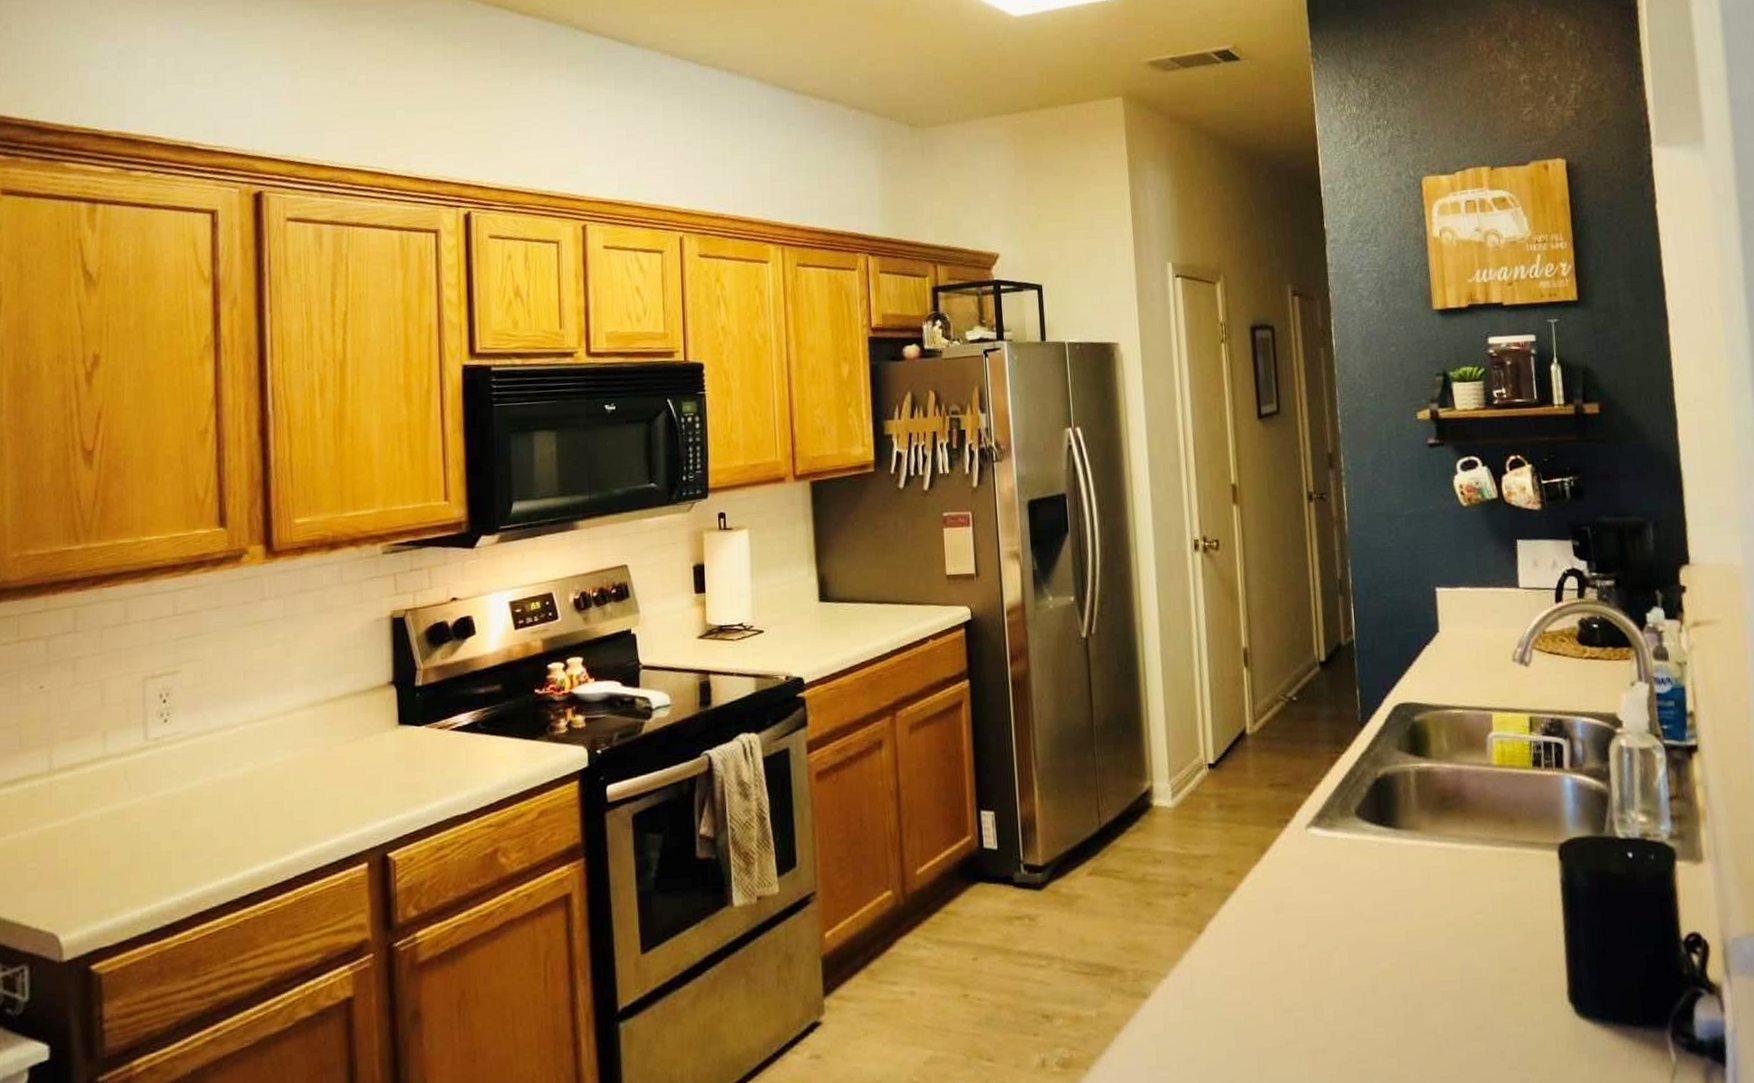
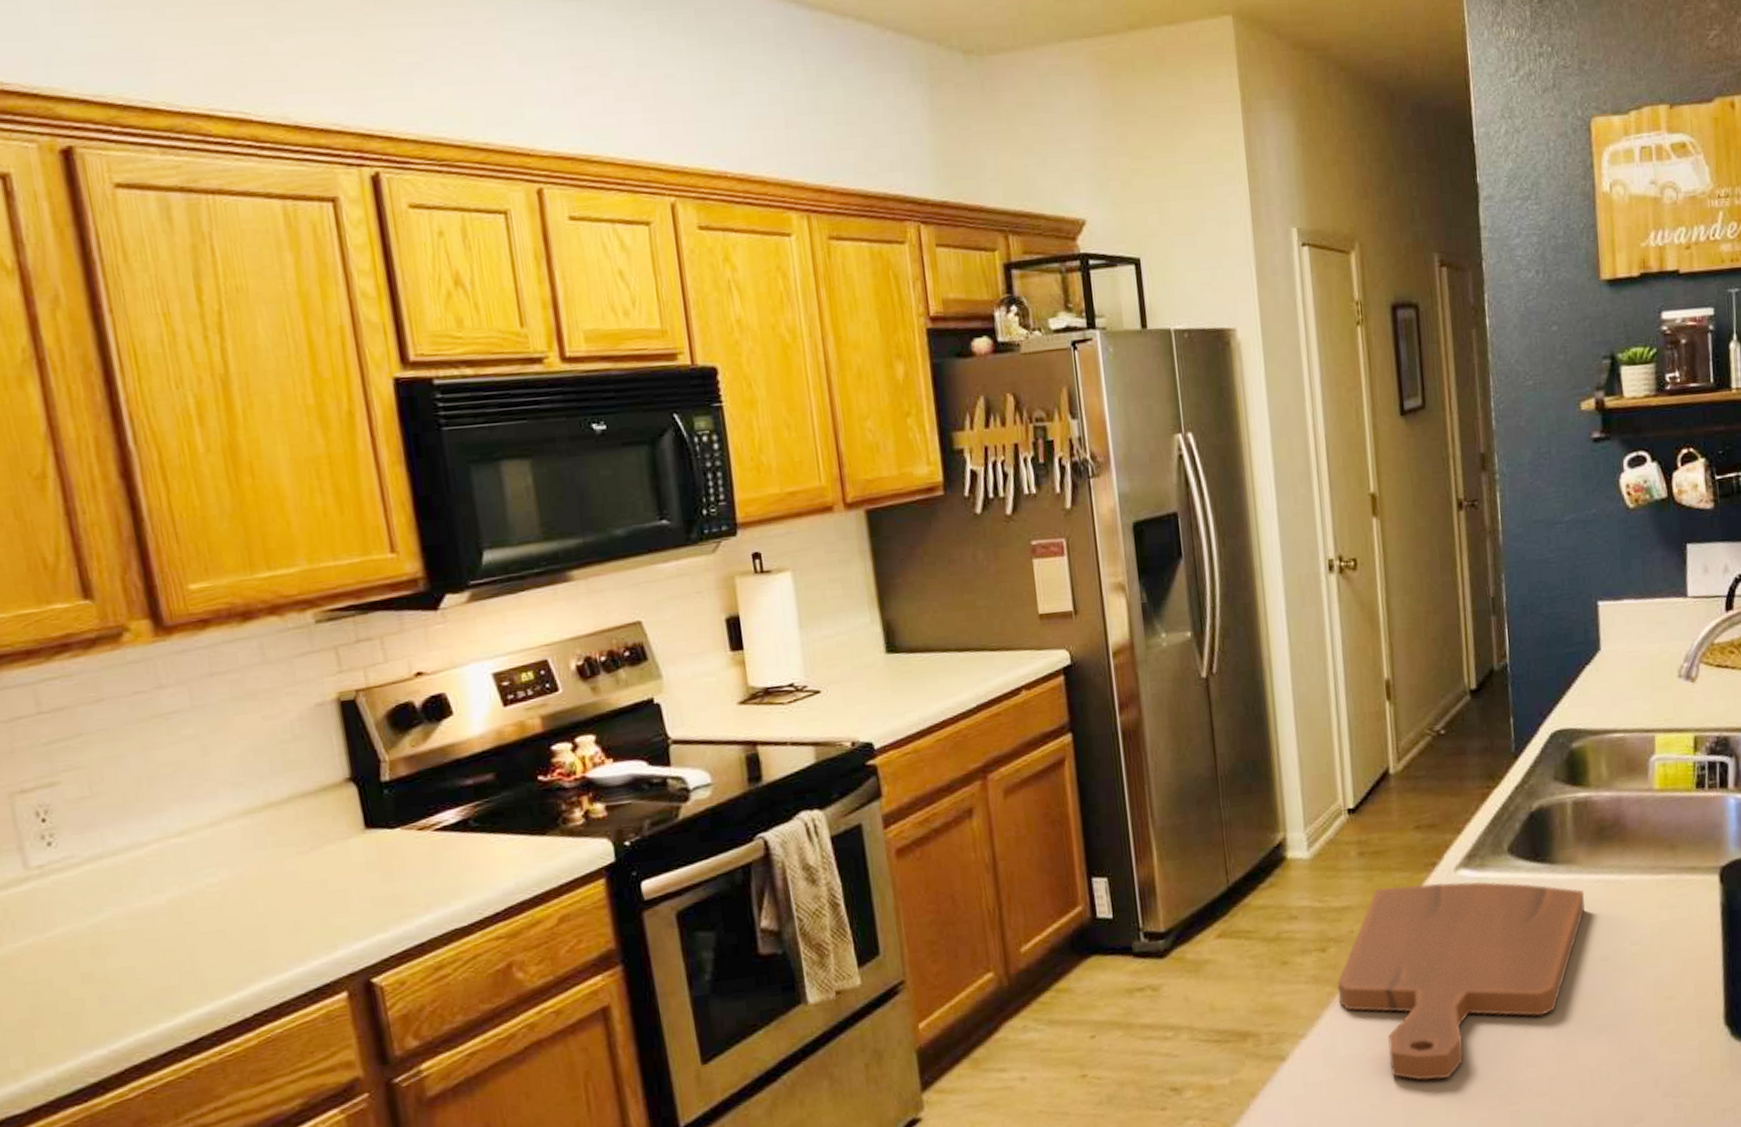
cutting board: none [1196,838,1429,1031] -> present [1337,881,1585,1080]

